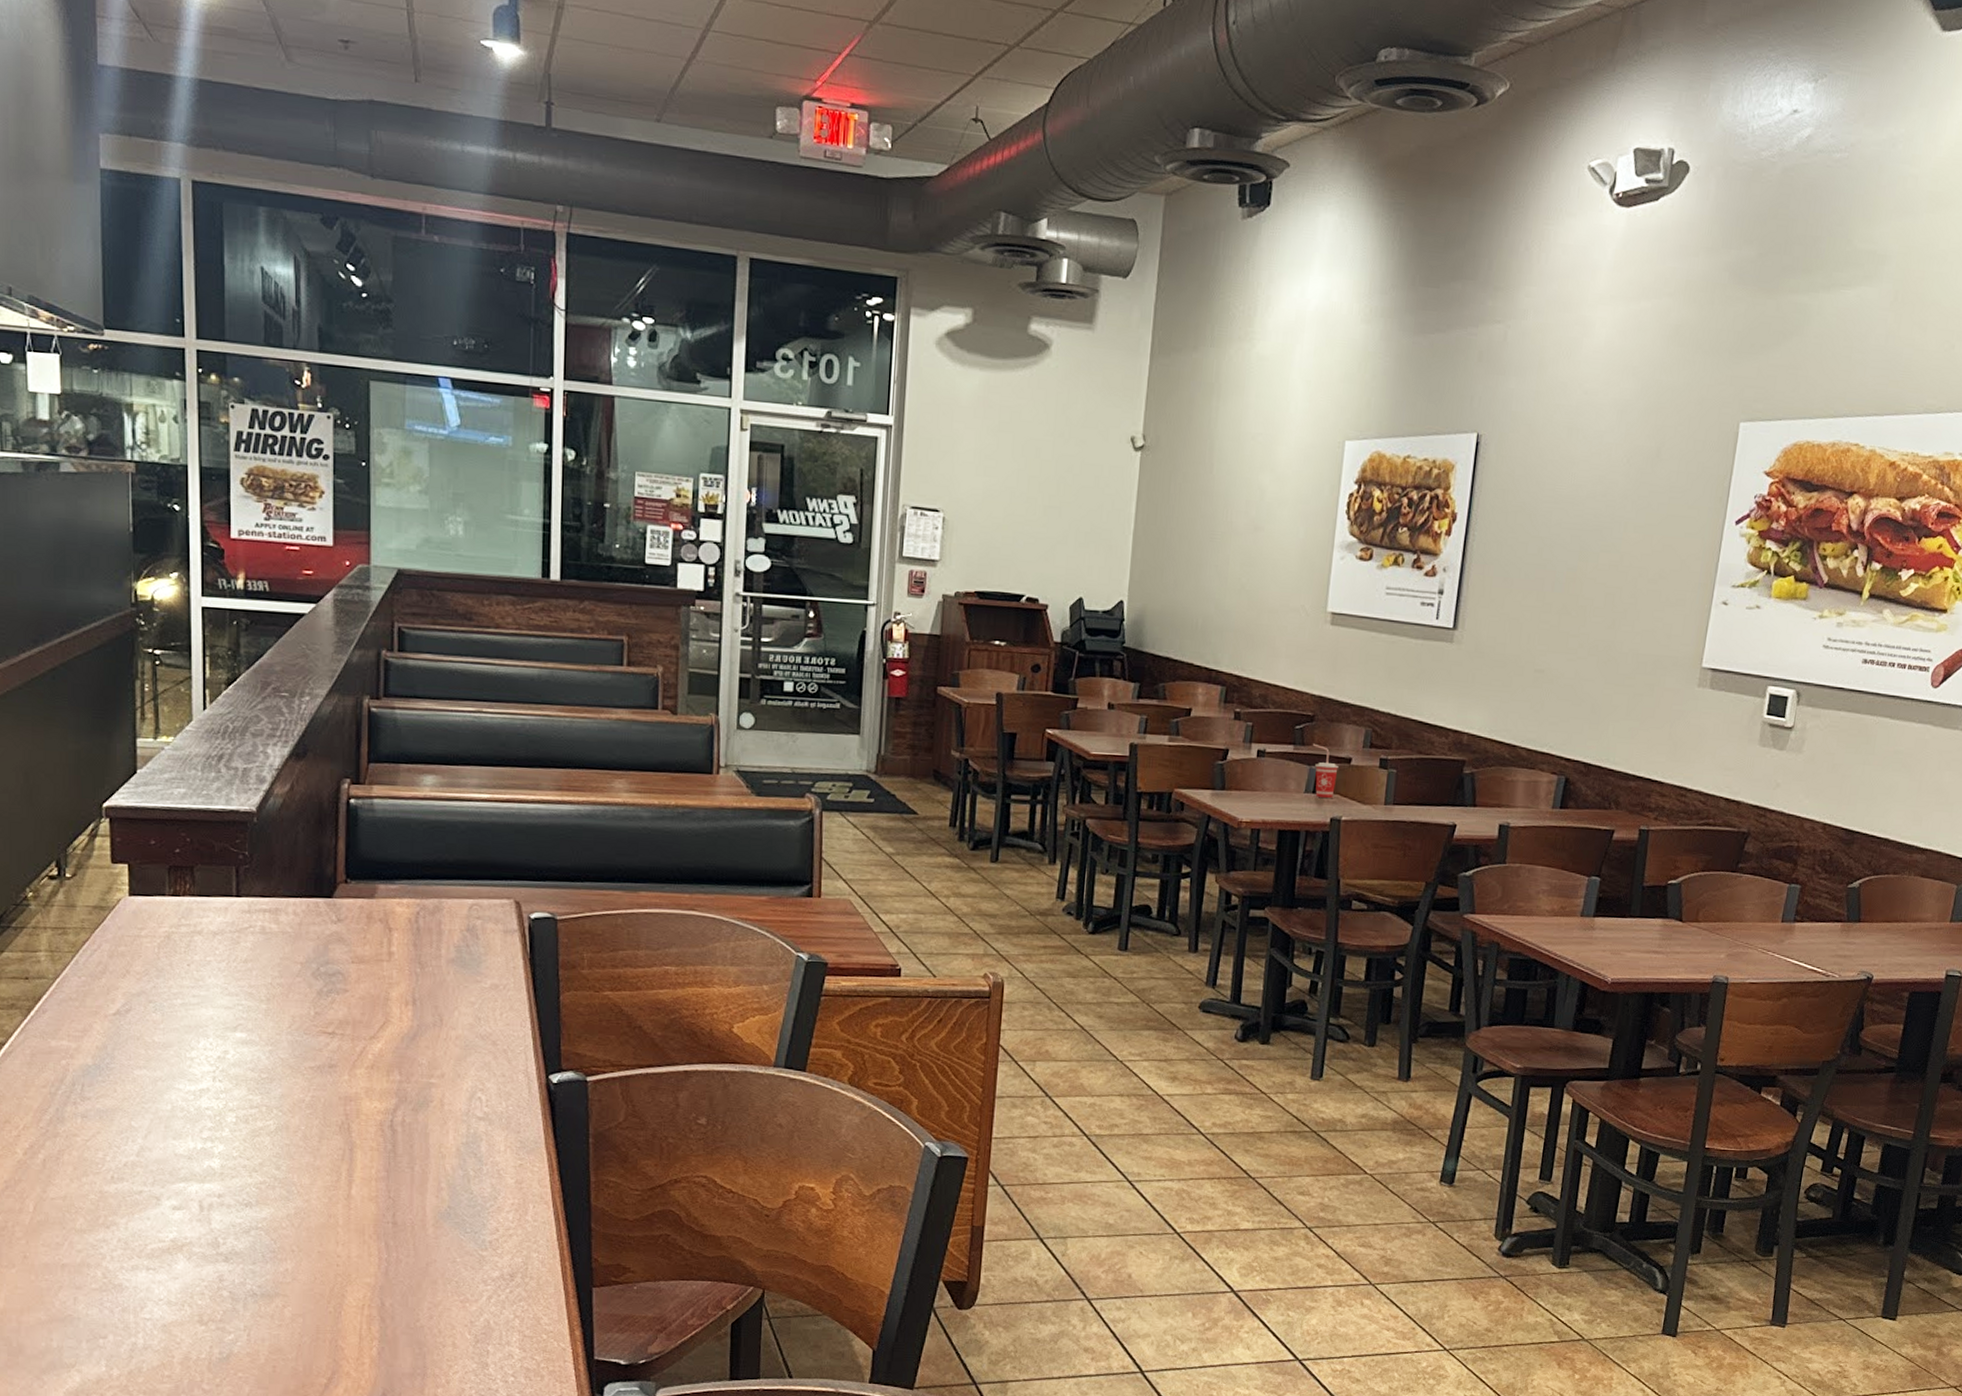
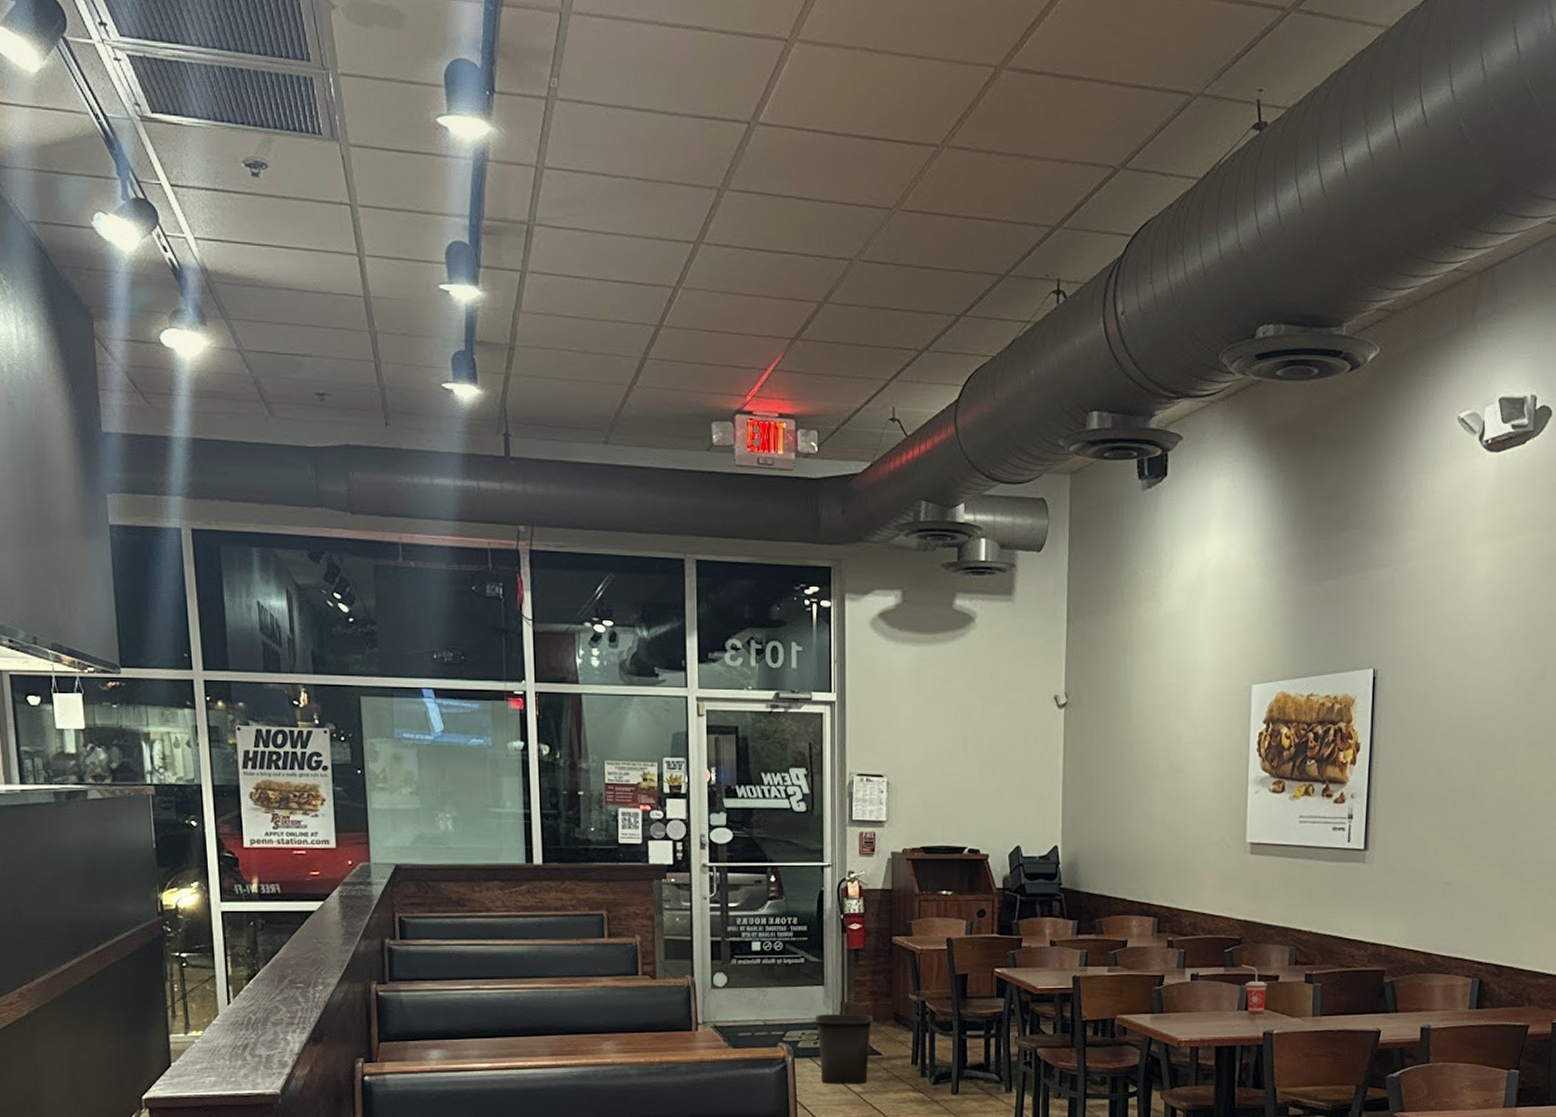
waste bin: none [848,766,912,845] -> present [816,1014,874,1084]

